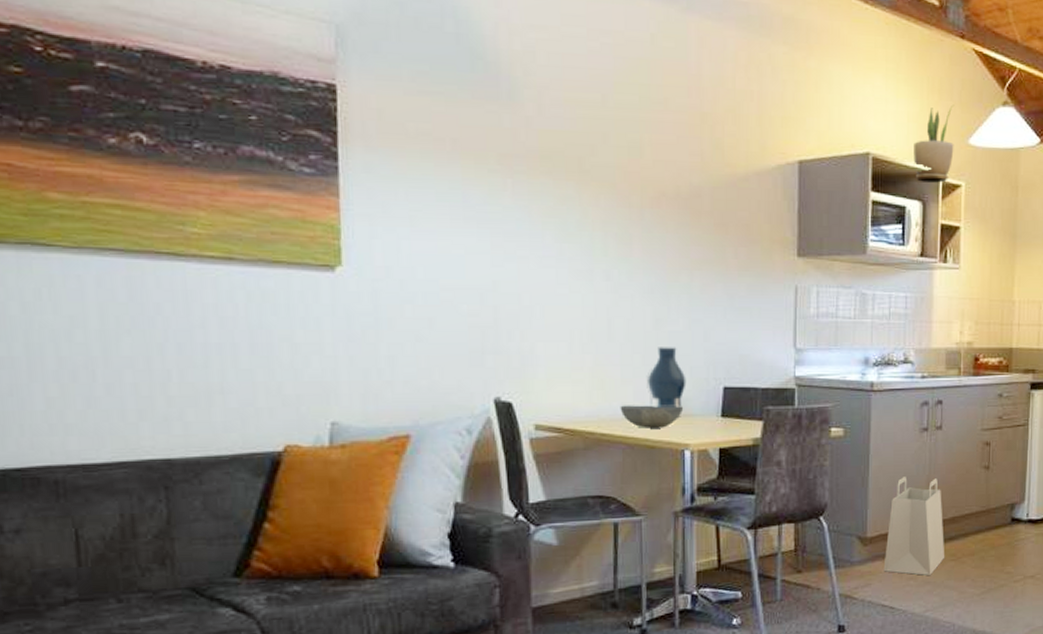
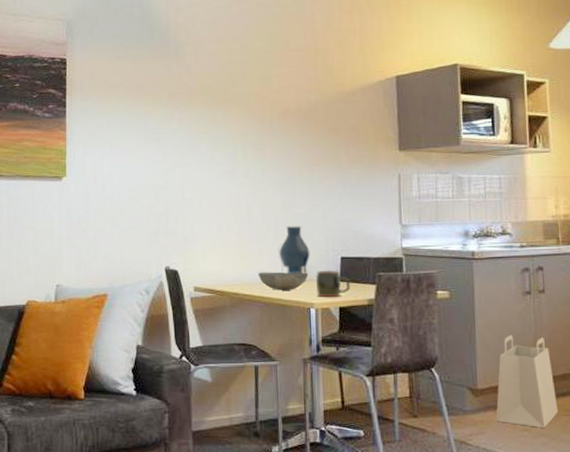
mug: none [693,402,734,436] -> present [316,270,351,297]
potted plant: present [913,104,955,183] -> none [497,18,536,83]

